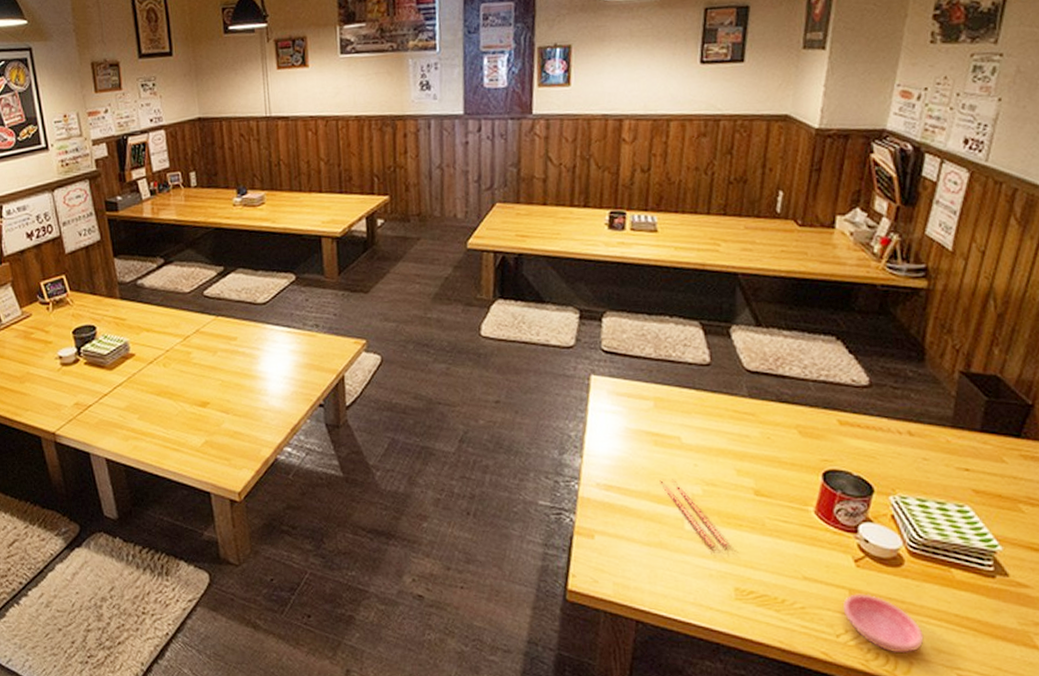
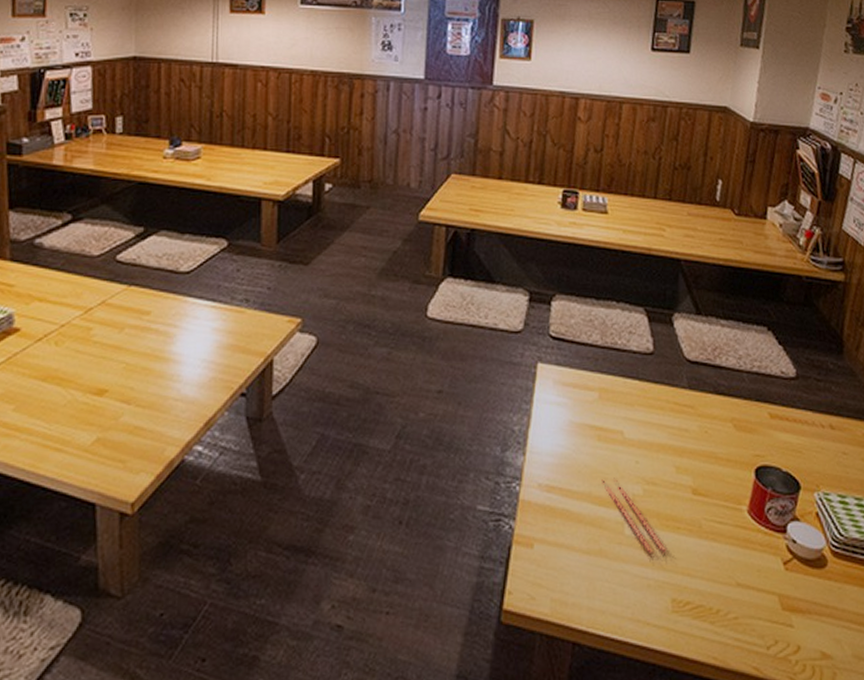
saucer: present [842,594,924,654] -> none [773,599,846,664]

